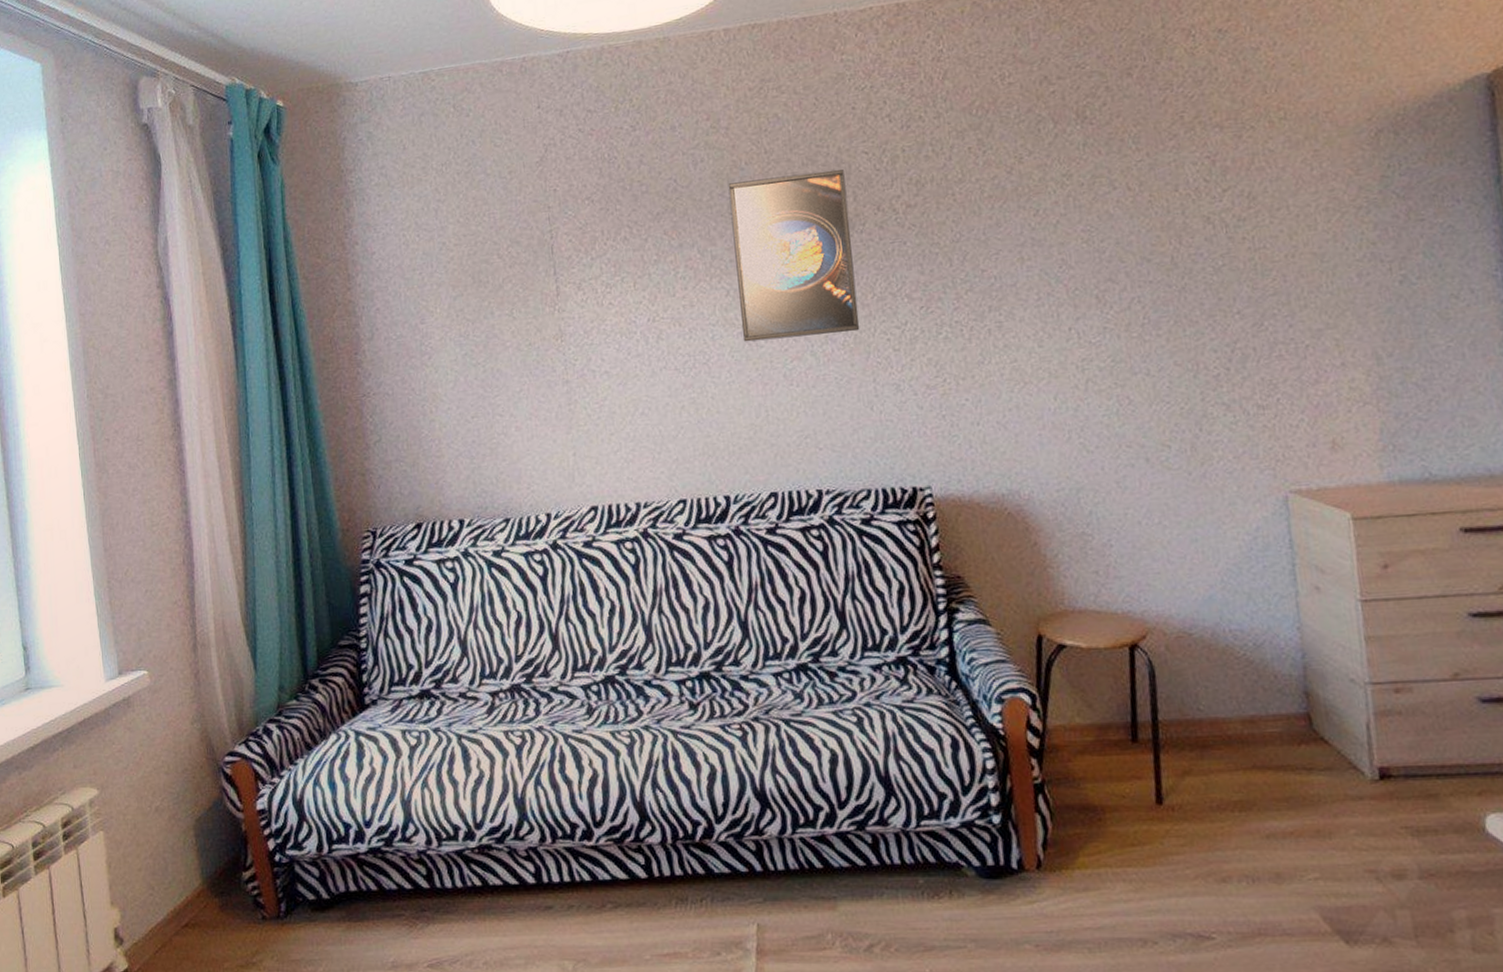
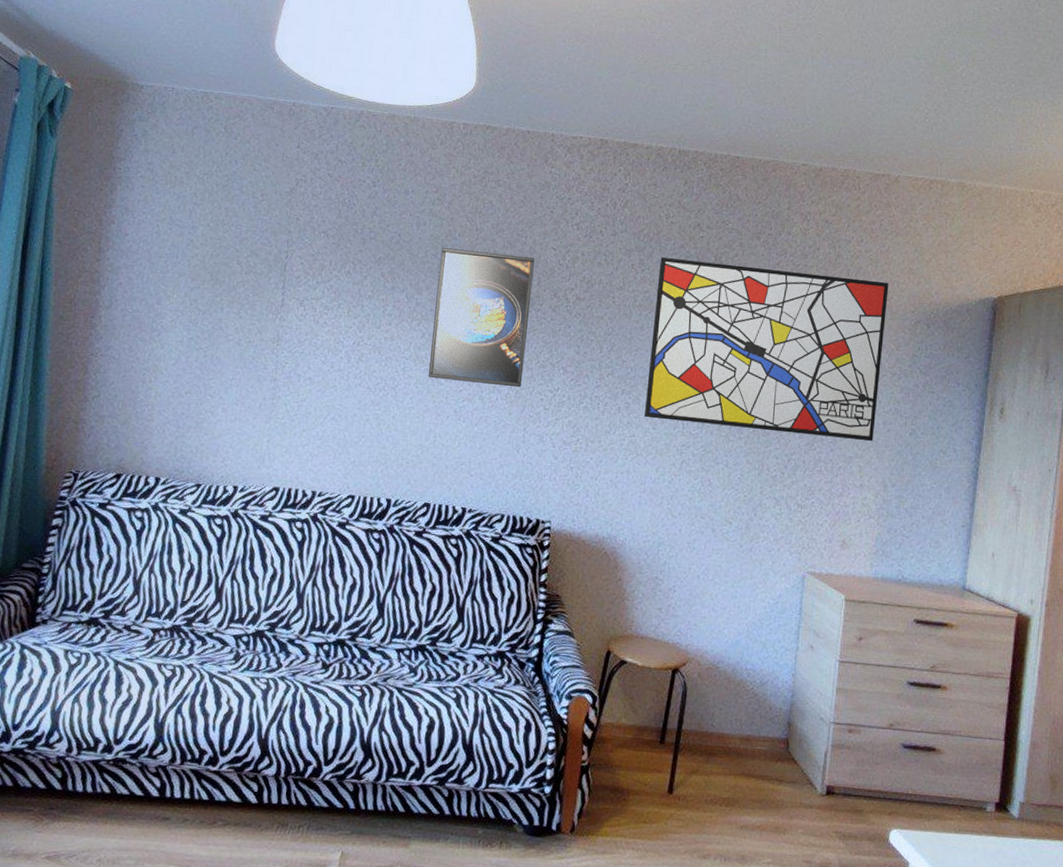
wall art: none [1004,90,1348,335] -> present [644,257,889,442]

